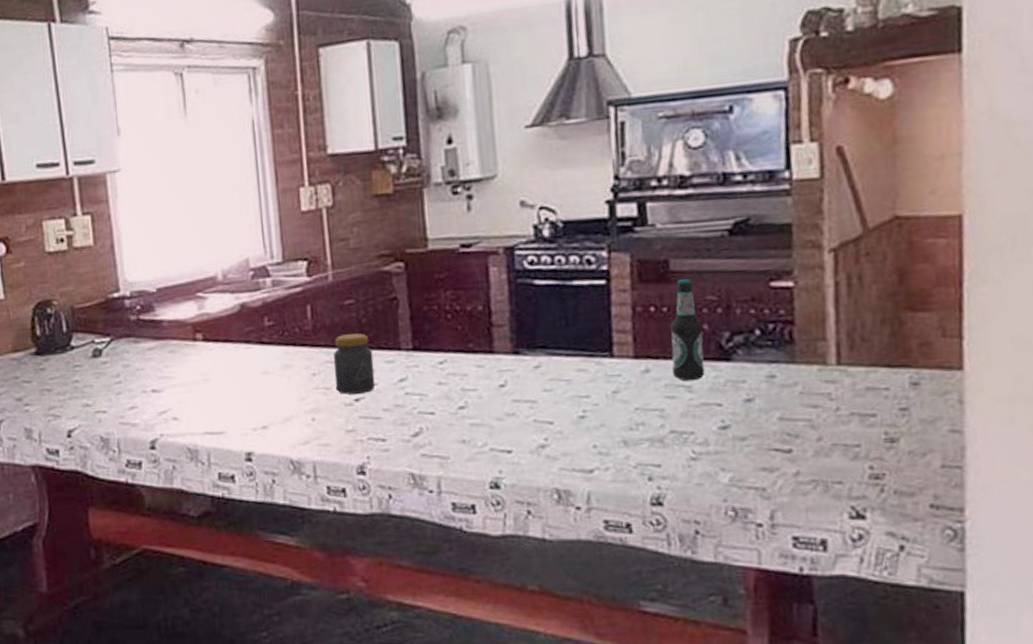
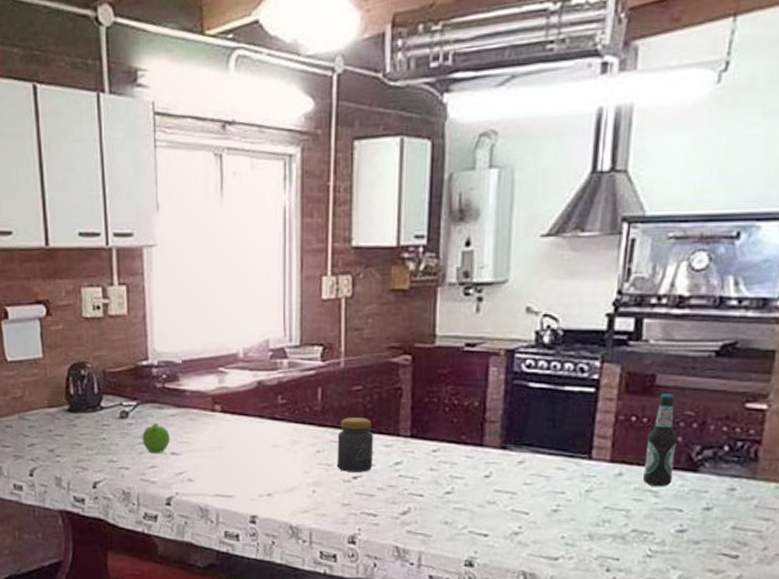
fruit: none [118,359,150,392] -> present [142,423,171,453]

